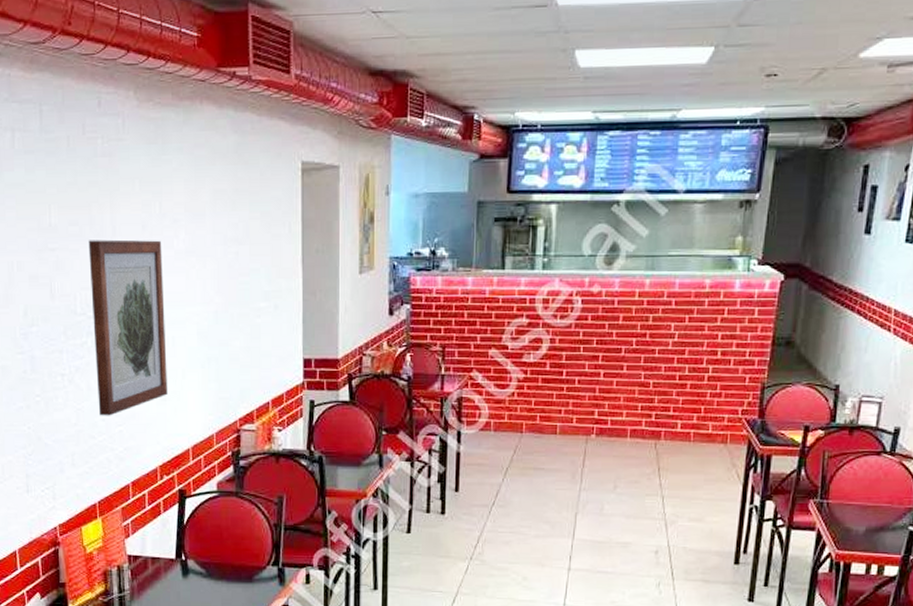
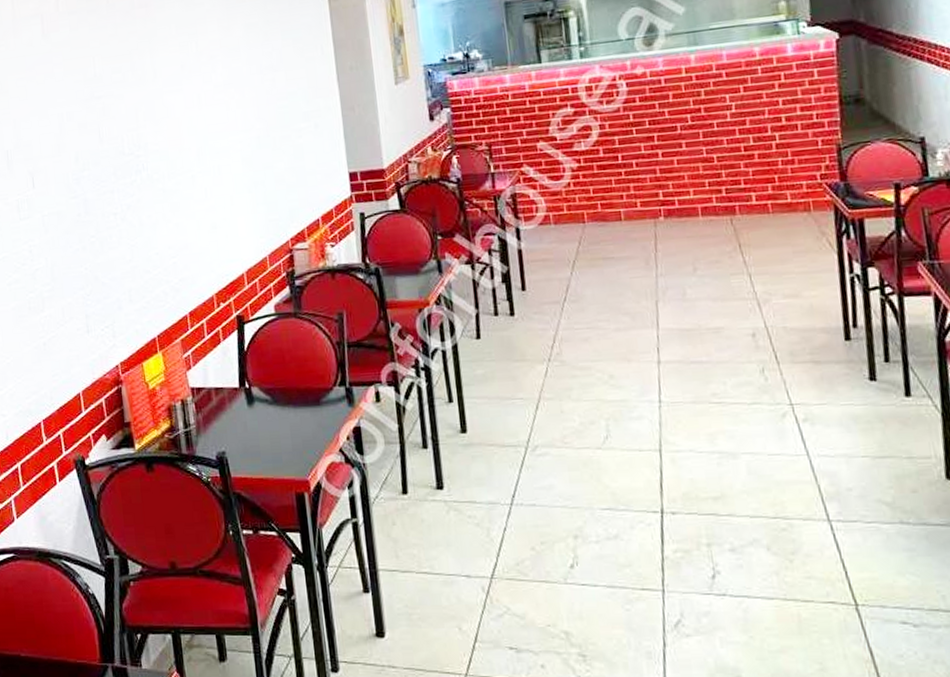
wall art: present [88,239,168,416] -> none [131,76,218,250]

